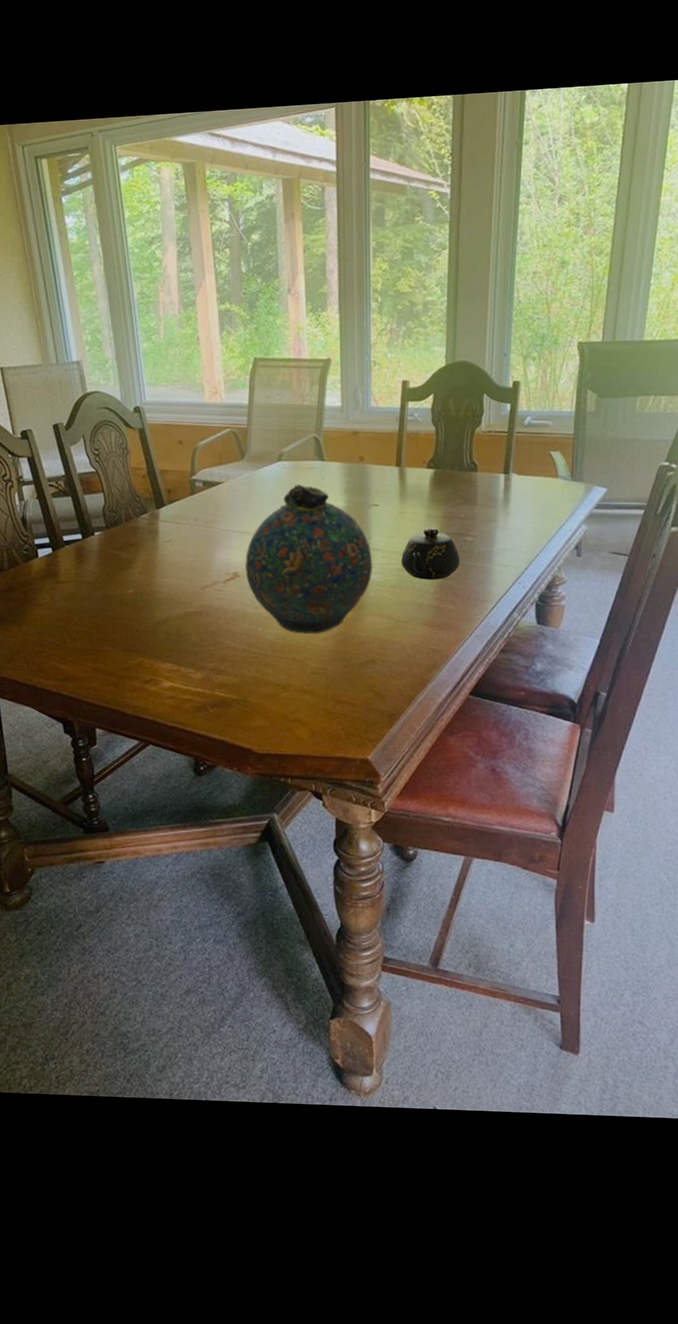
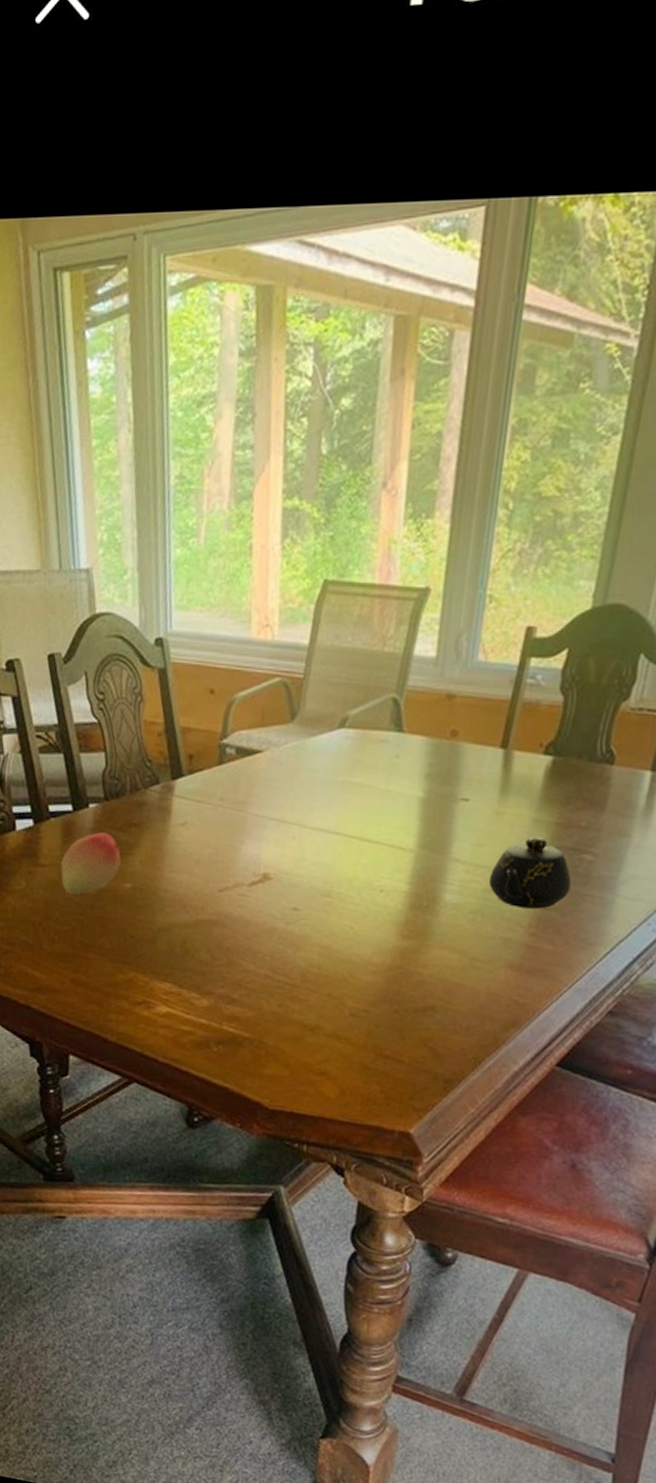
fruit: none [76,553,123,602] -> present [61,832,121,895]
snuff bottle: present [245,484,373,634] -> none [278,761,452,965]

